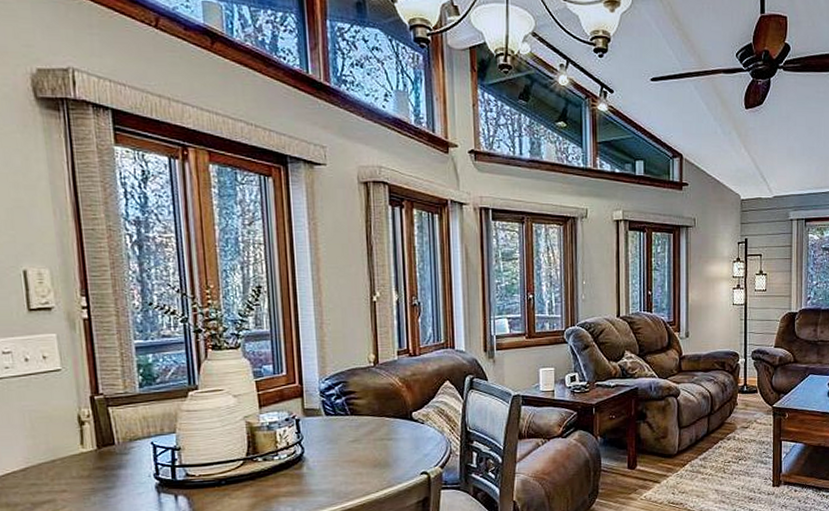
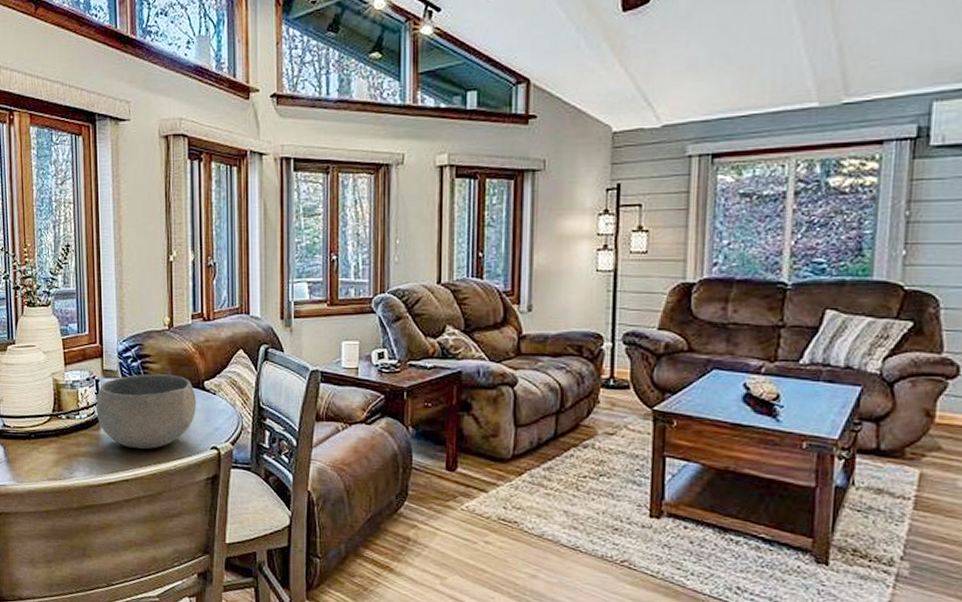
bowl: none [297,408,406,483] -> present [96,374,197,450]

